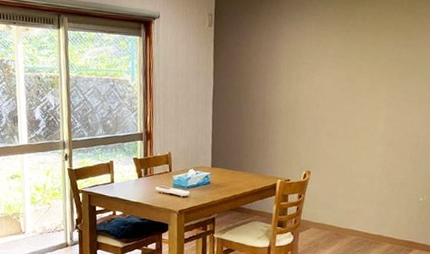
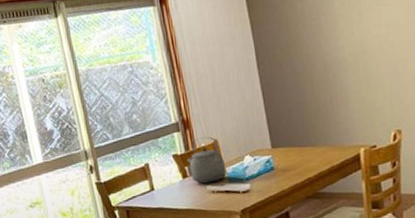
tea kettle: none [144,148,174,185] -> present [187,136,227,184]

